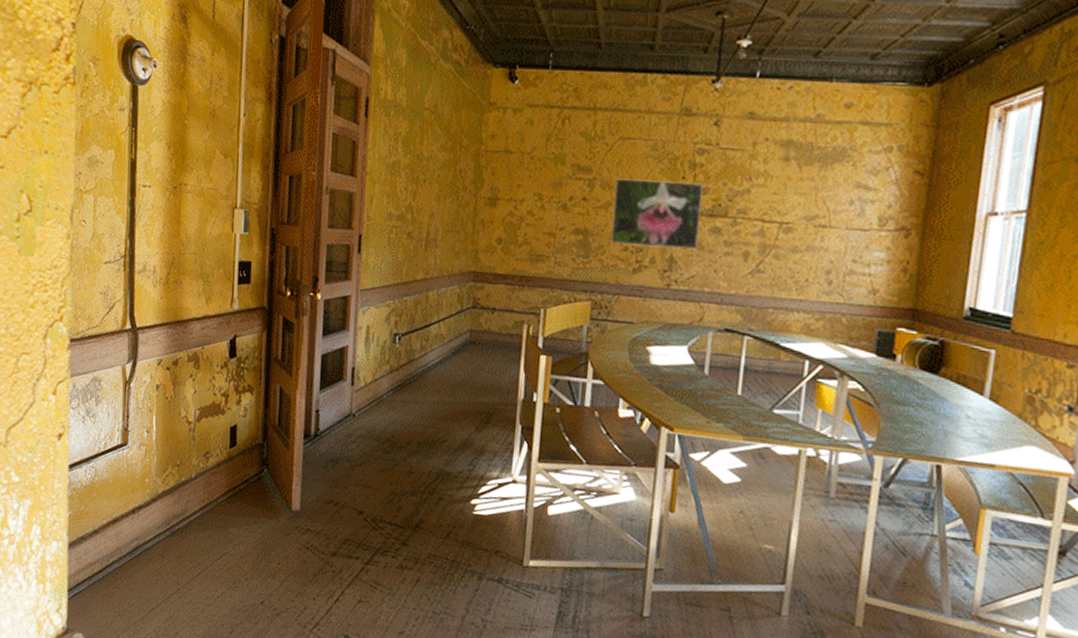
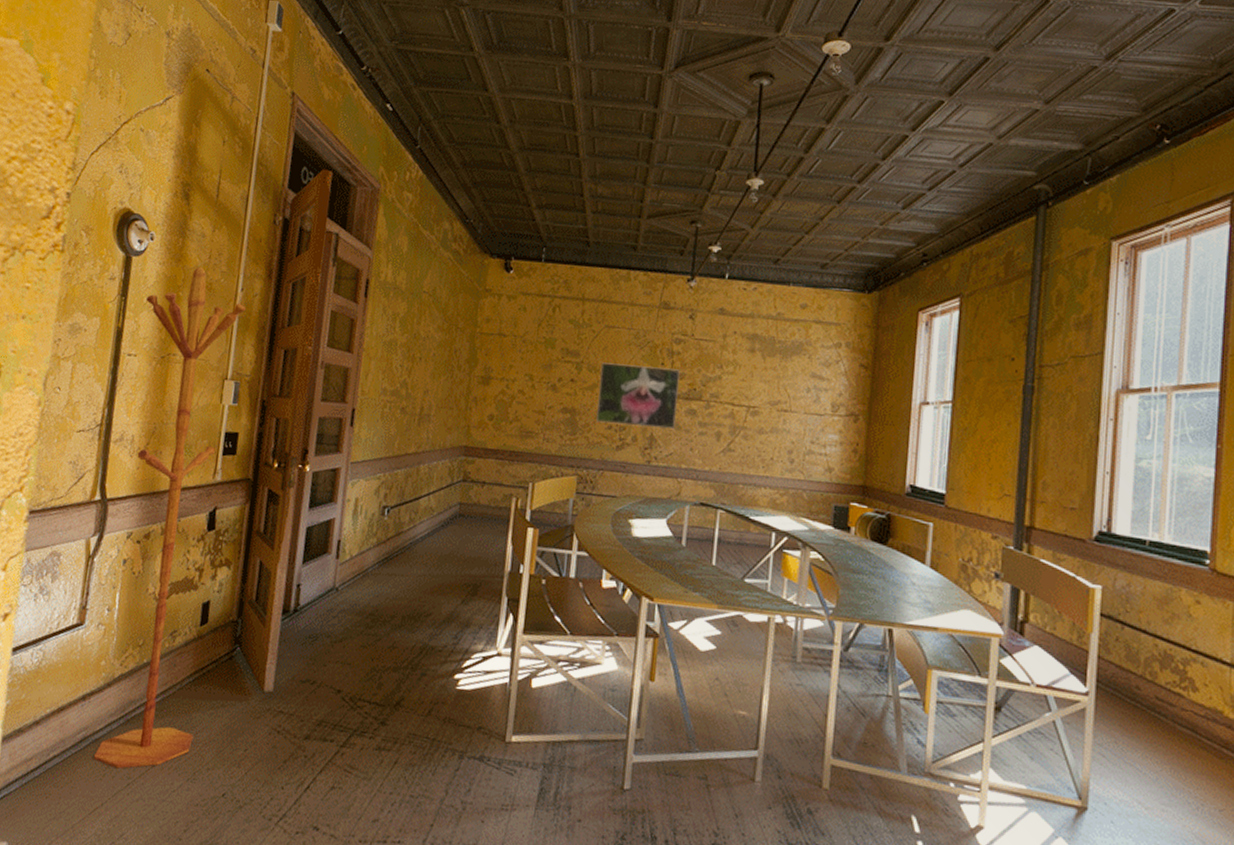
coat rack: none [147,93,249,576] -> present [94,266,246,769]

